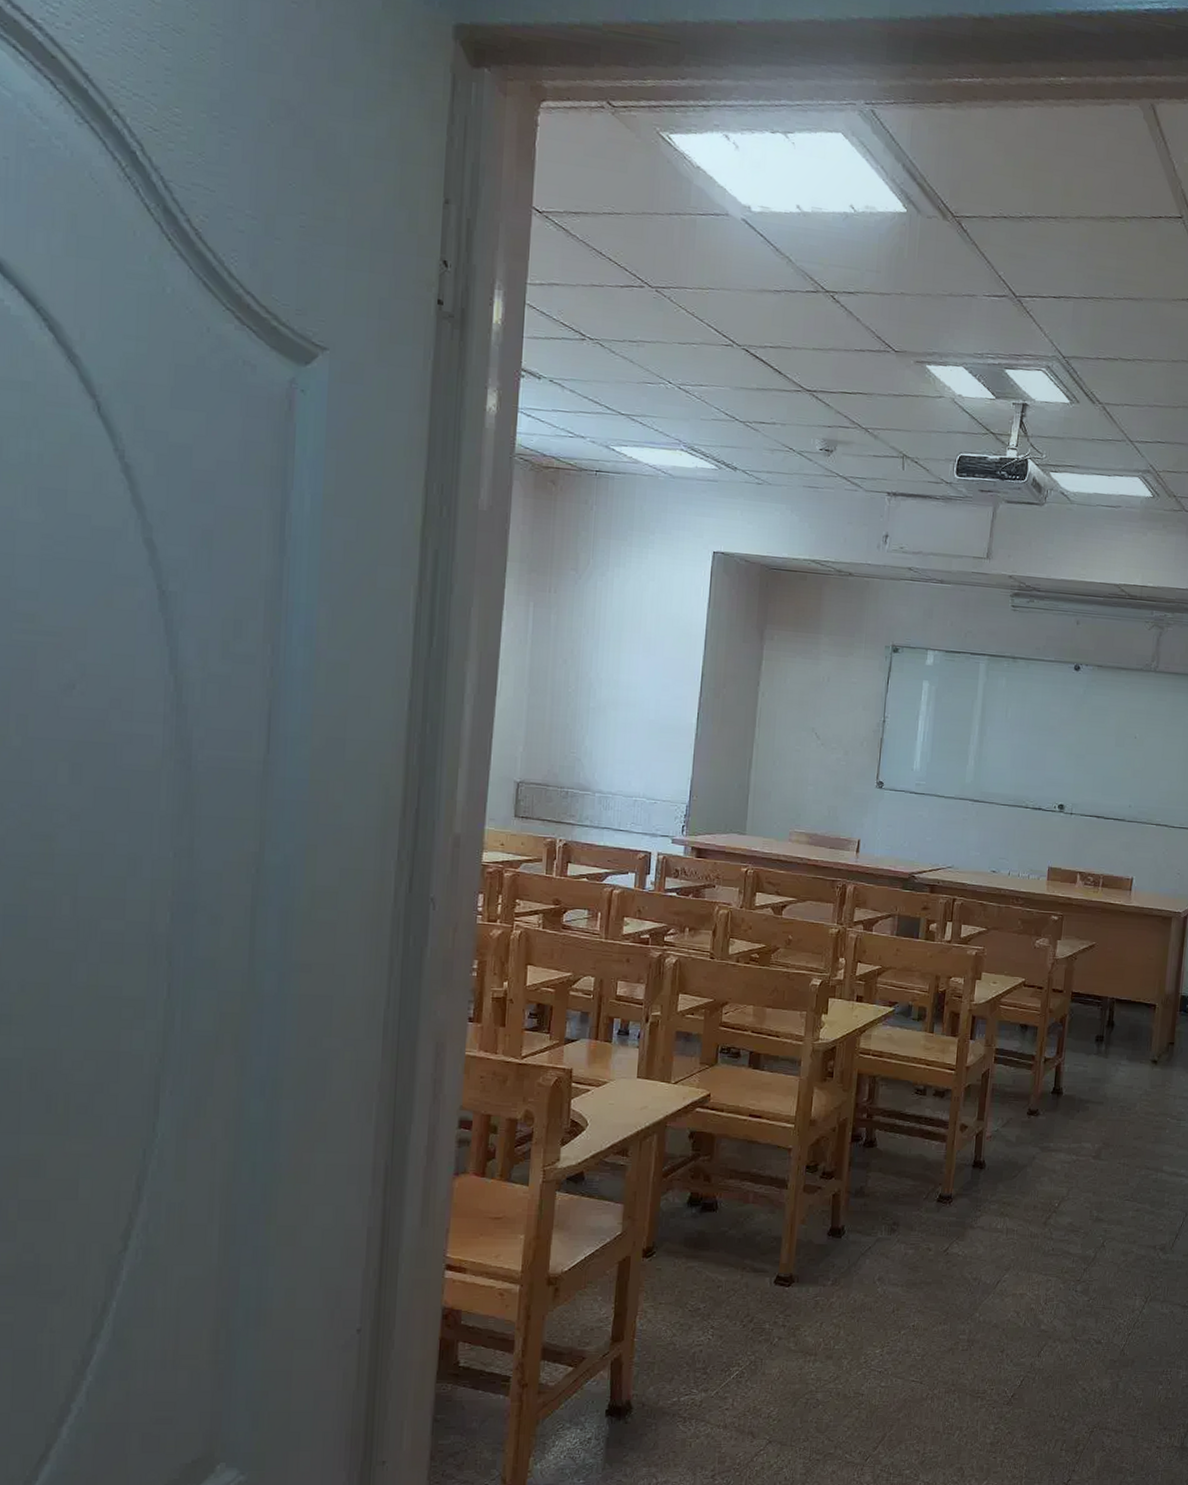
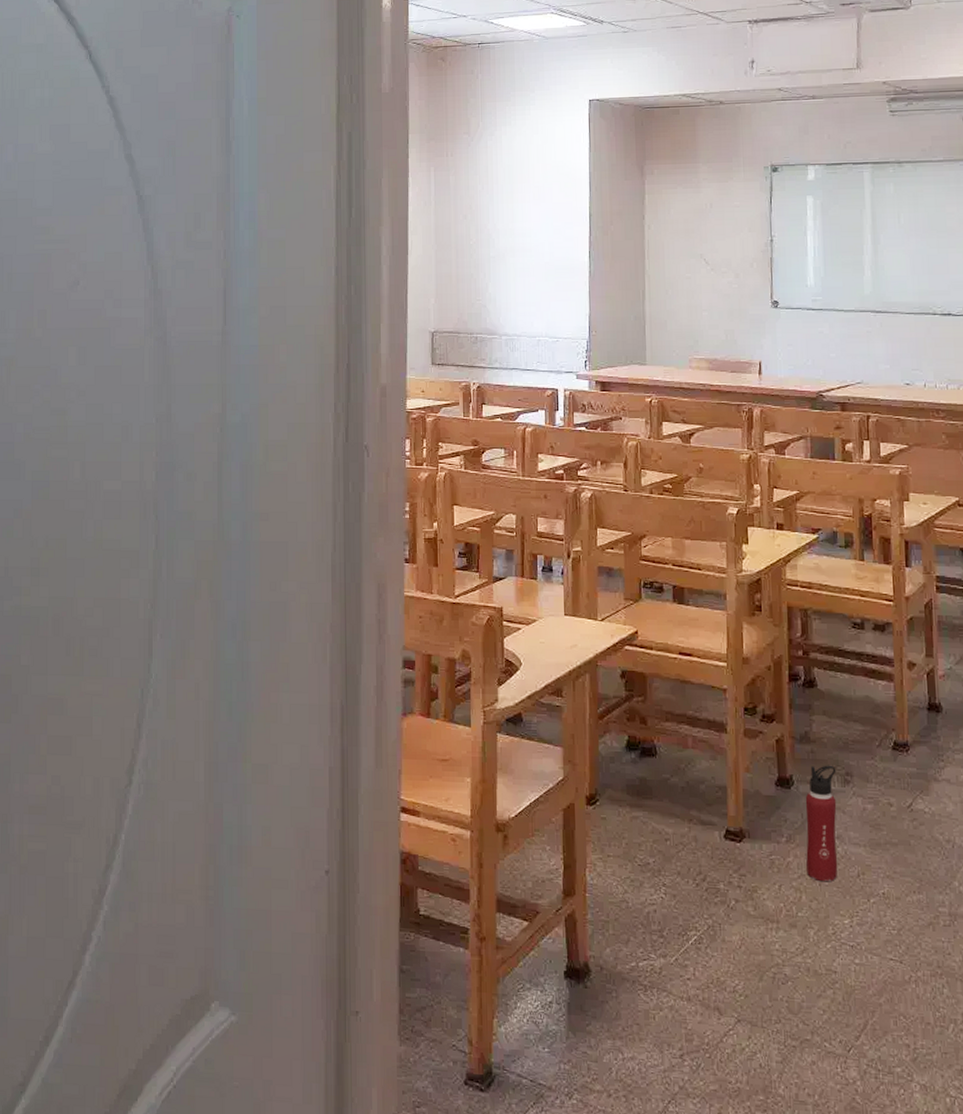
water bottle: none [847,1216,885,1318] -> present [805,765,837,882]

